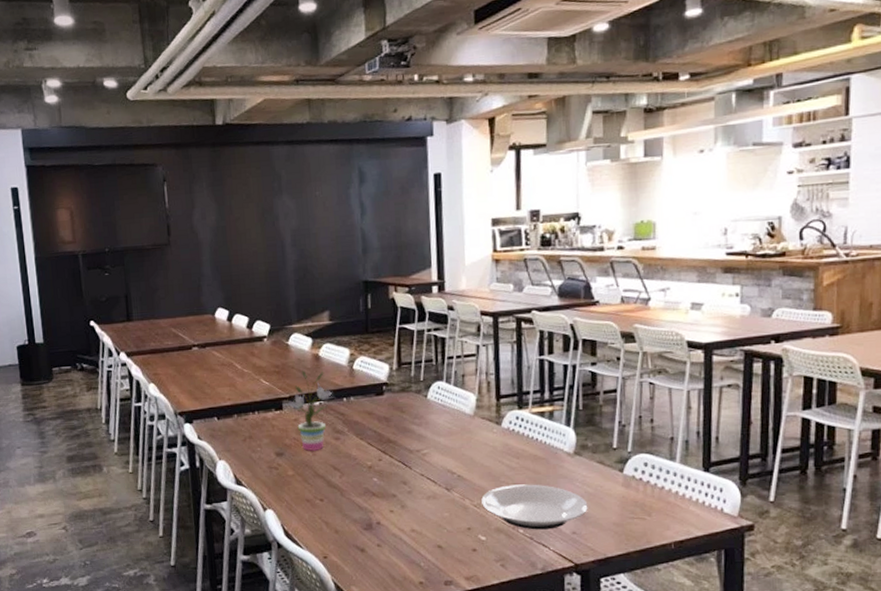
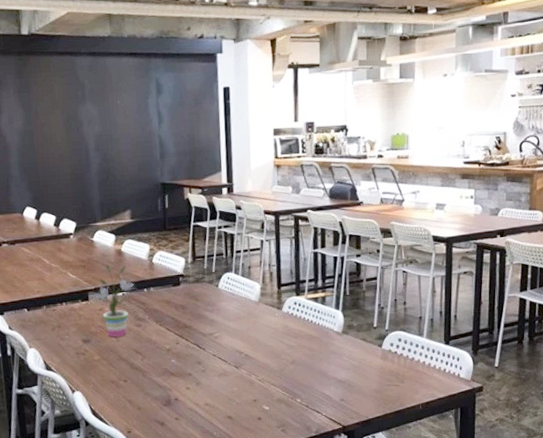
plate: present [481,484,588,530] -> none [265,360,354,399]

